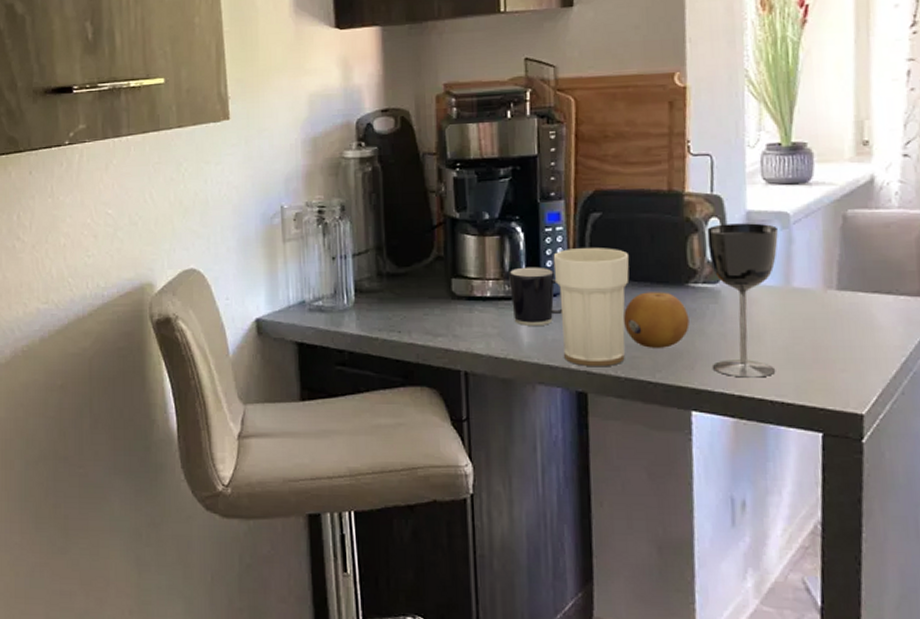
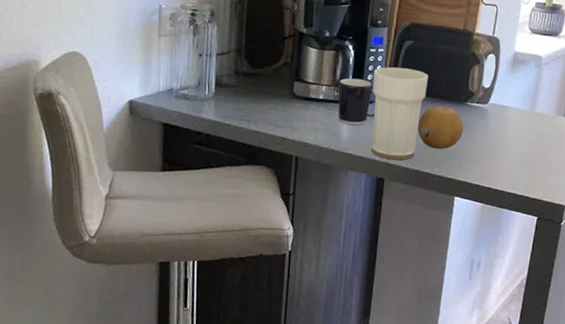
wine glass: present [707,223,778,378] -> none [474,60,533,176]

